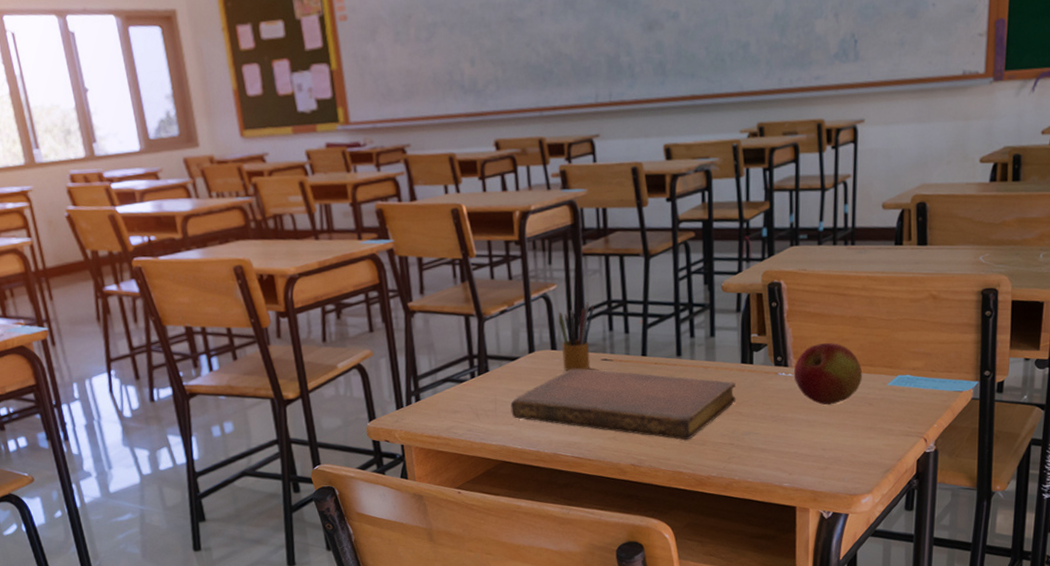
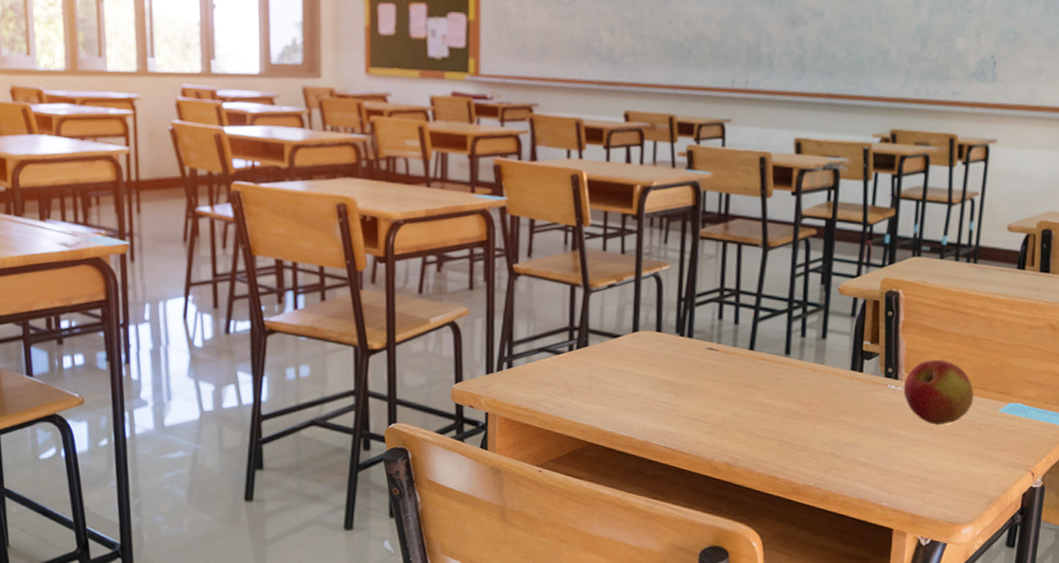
notebook: present [510,368,736,441] -> none [606,354,843,444]
pencil box: present [558,302,594,372] -> none [666,287,705,358]

